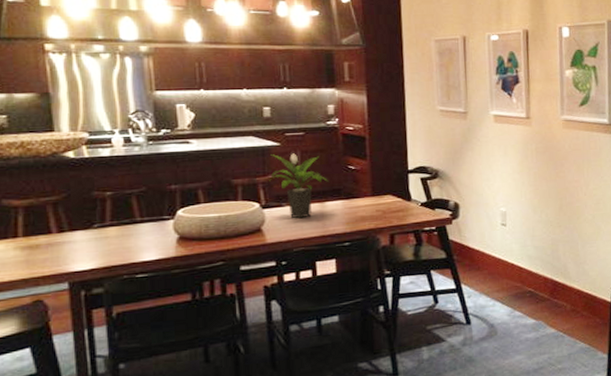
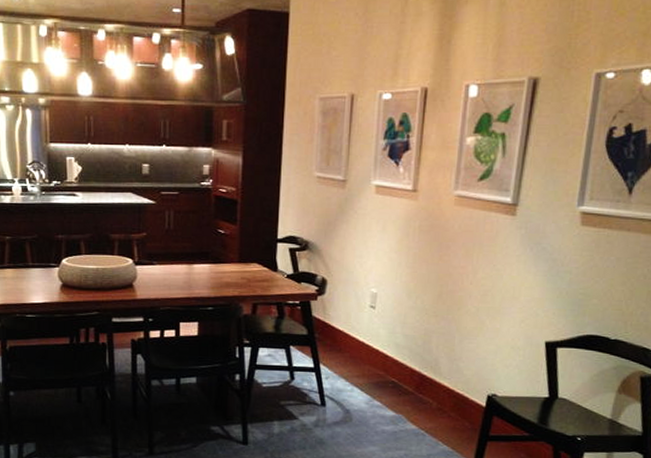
potted plant: present [269,153,328,219] -> none [143,212,198,279]

